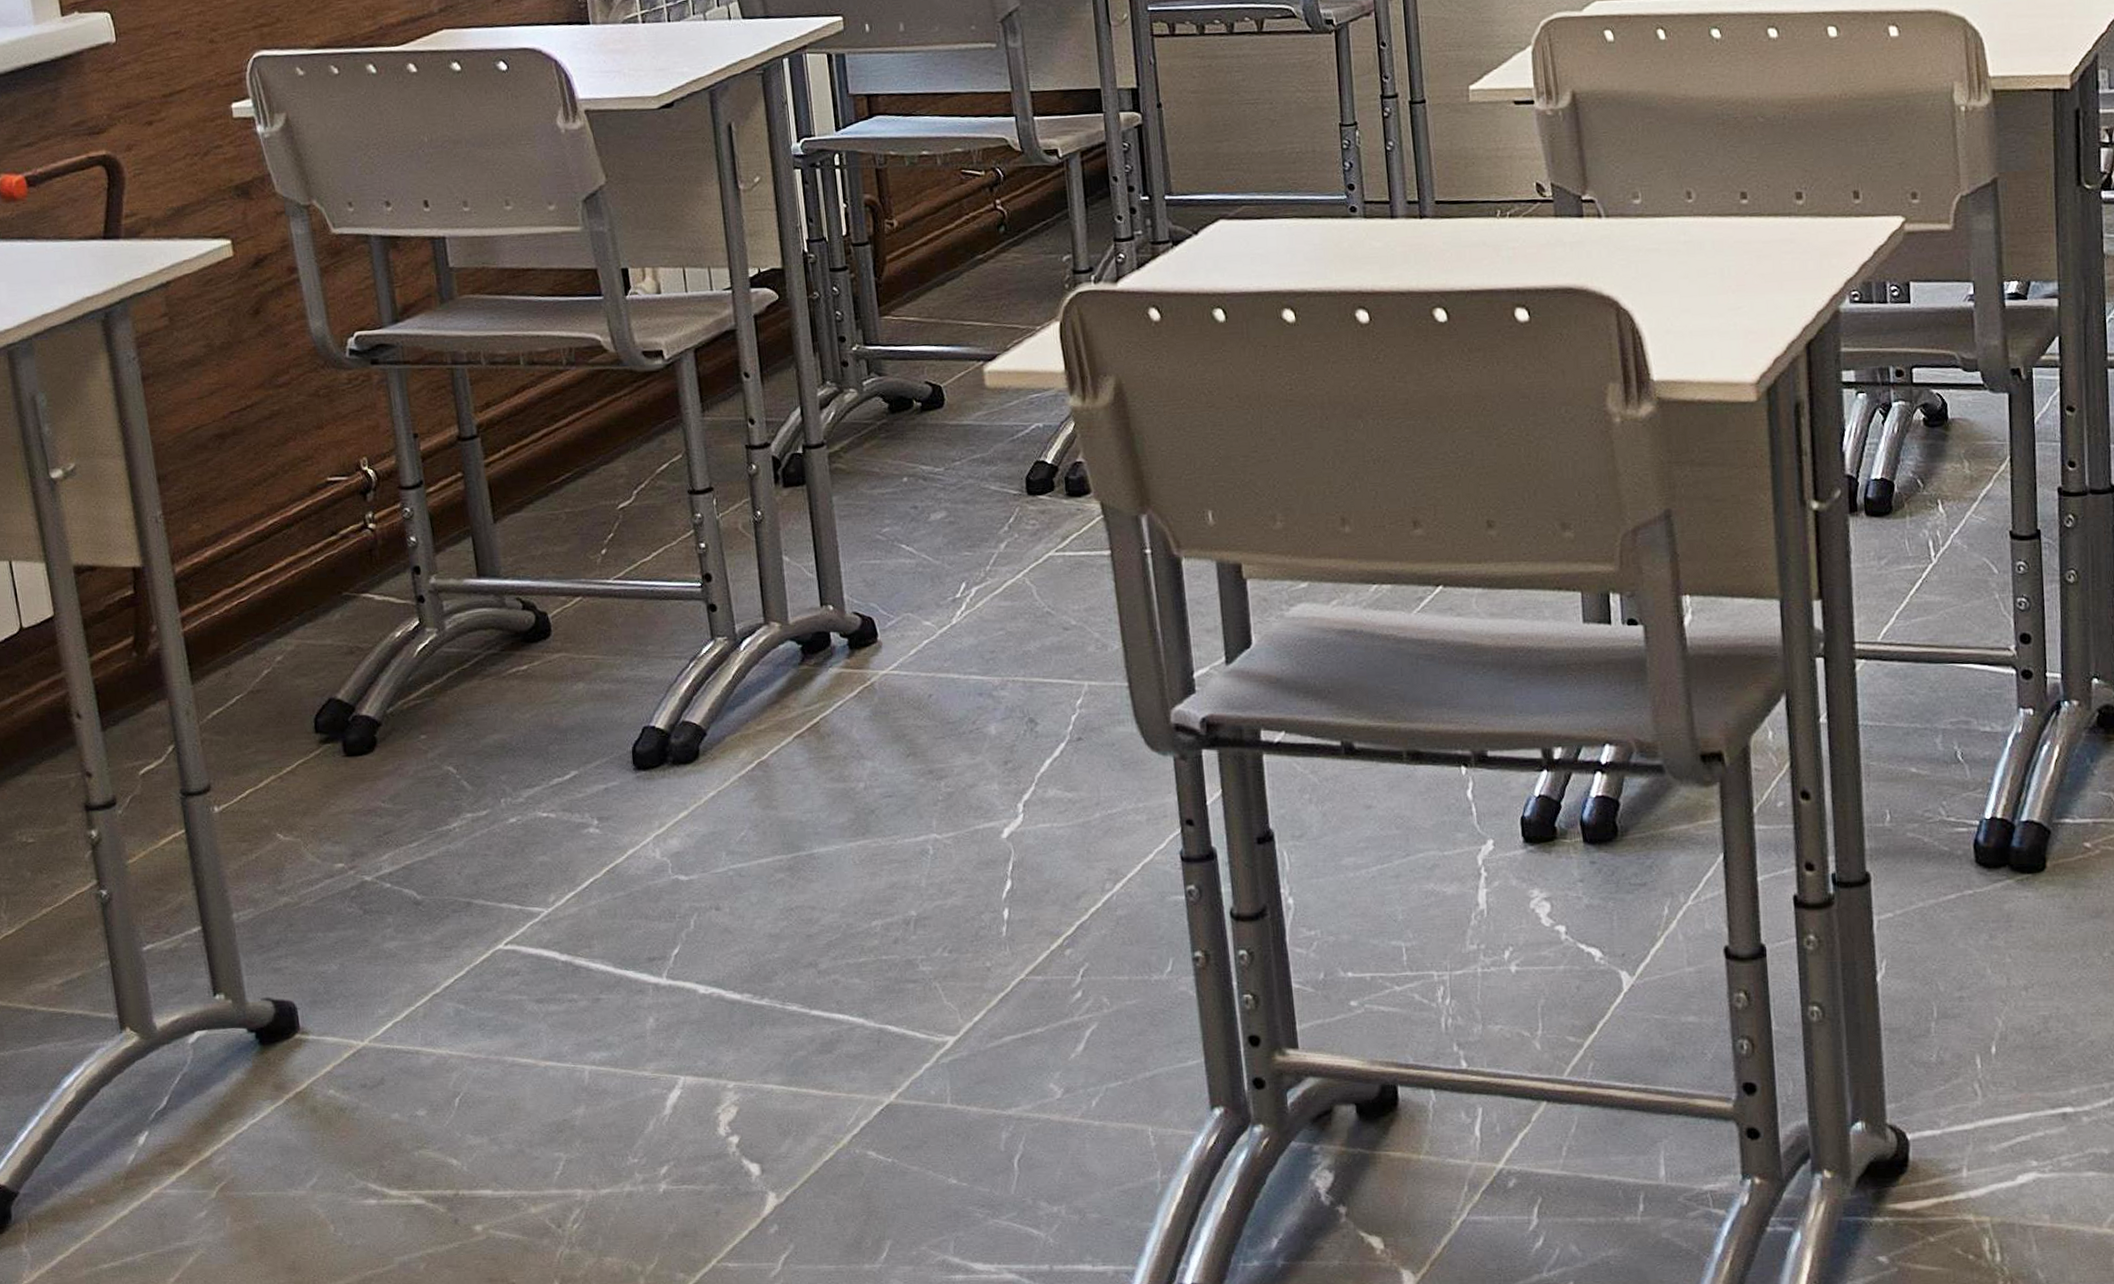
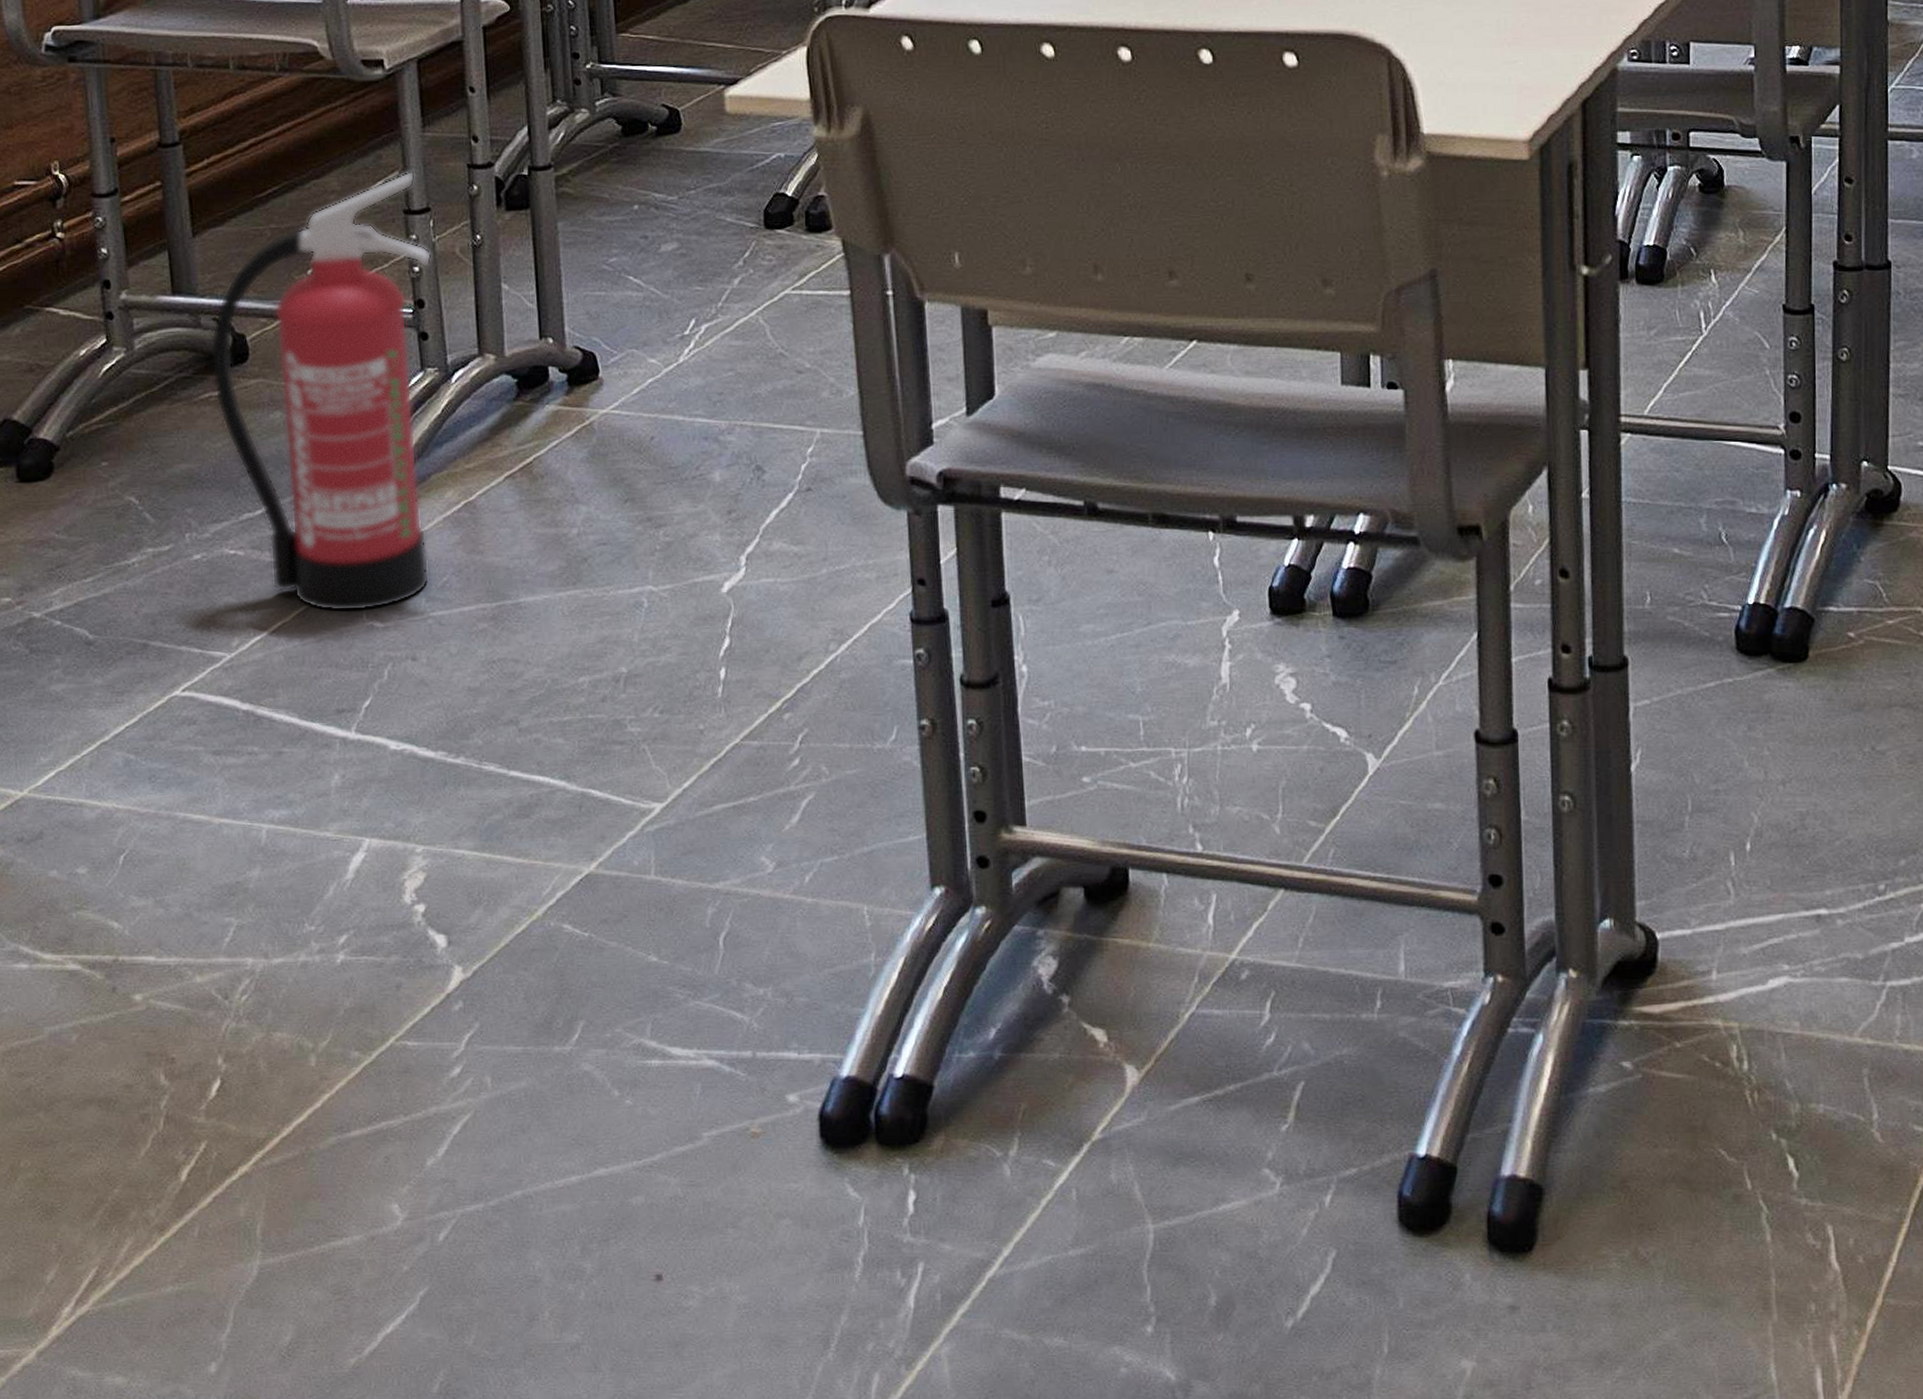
fire extinguisher: none [515,453,729,868] -> present [210,170,432,612]

